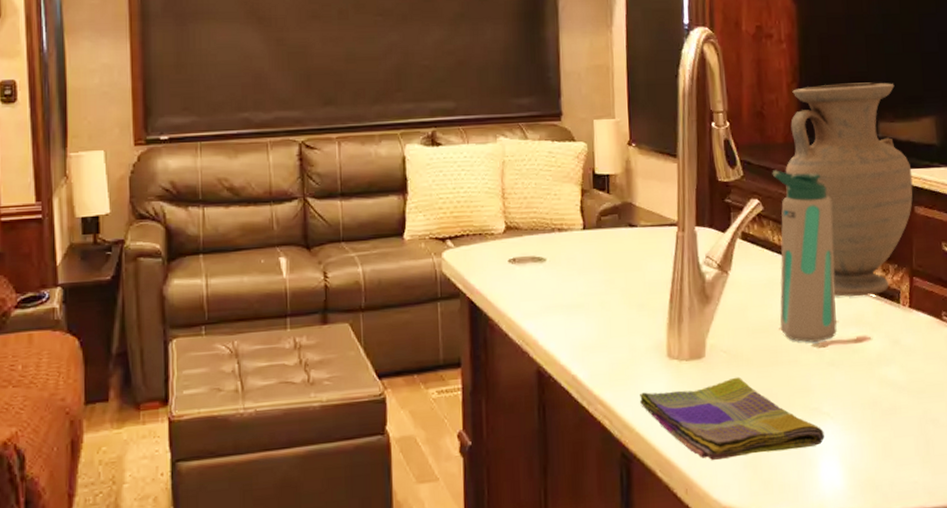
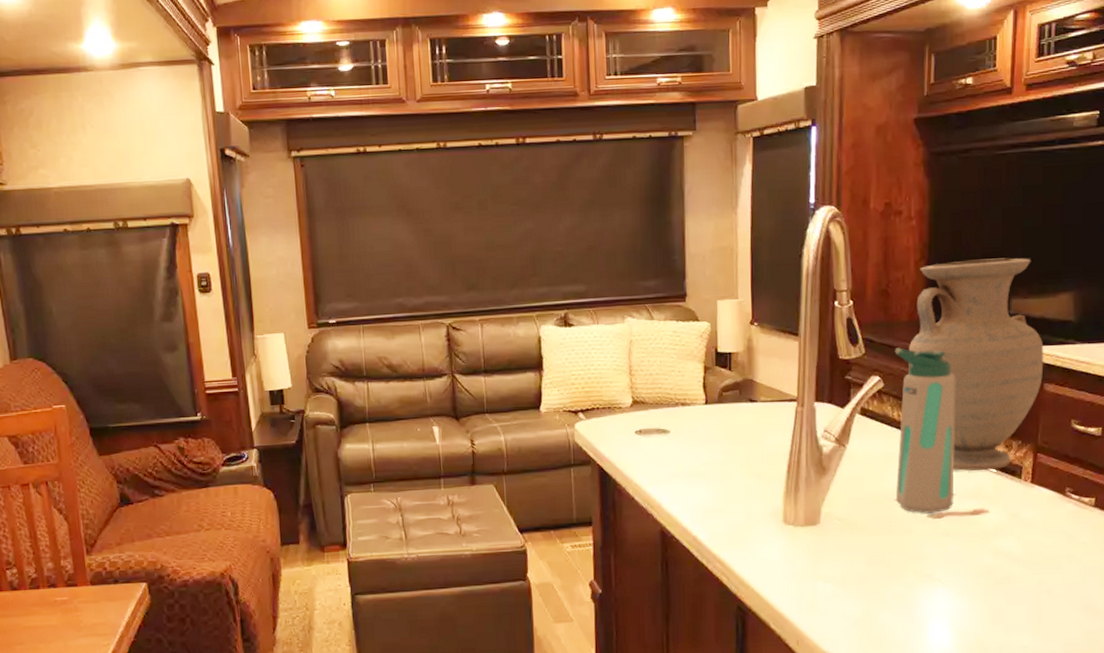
dish towel: present [640,377,824,460] -> none [756,543,935,616]

